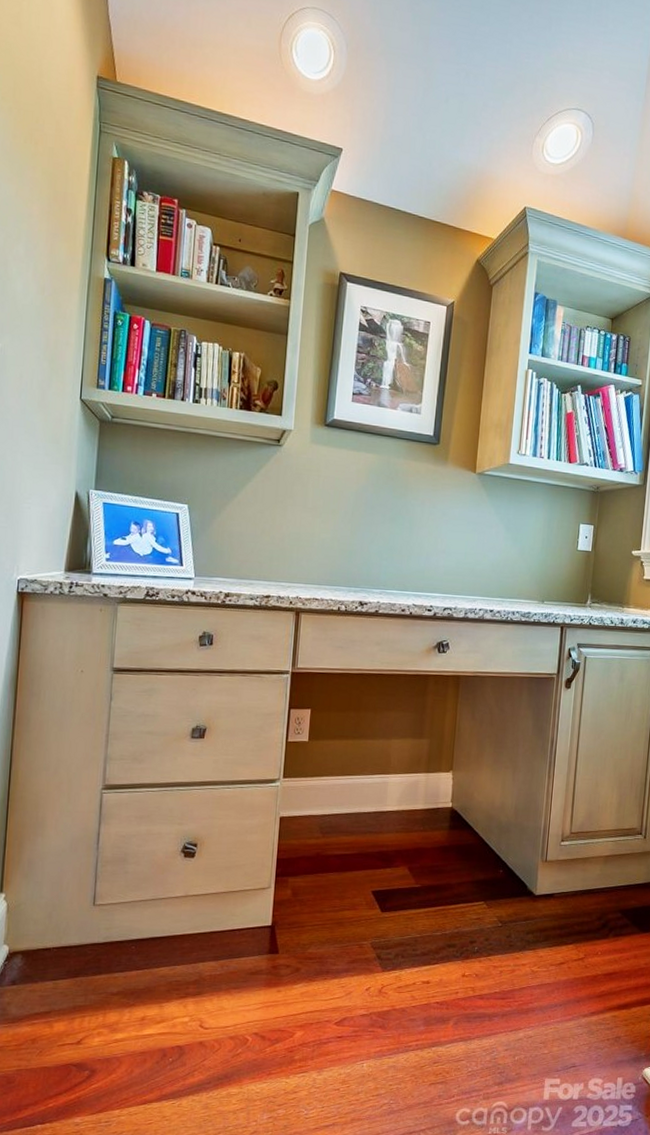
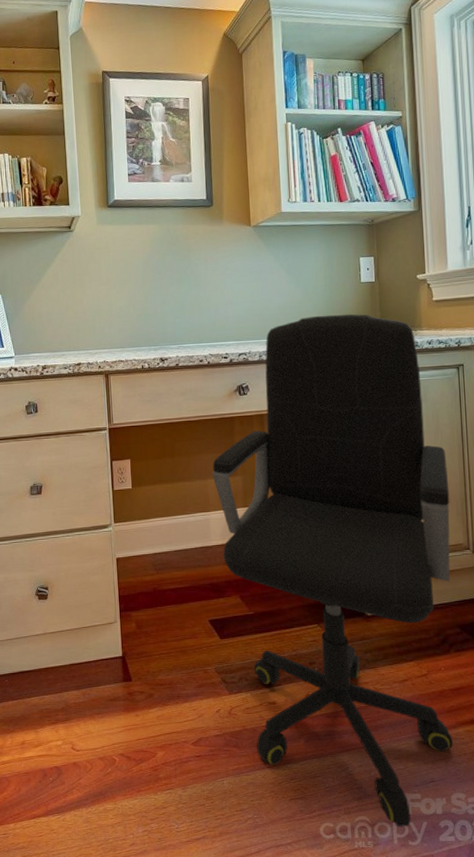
office chair: none [397,578,634,1112] -> present [212,314,453,827]

